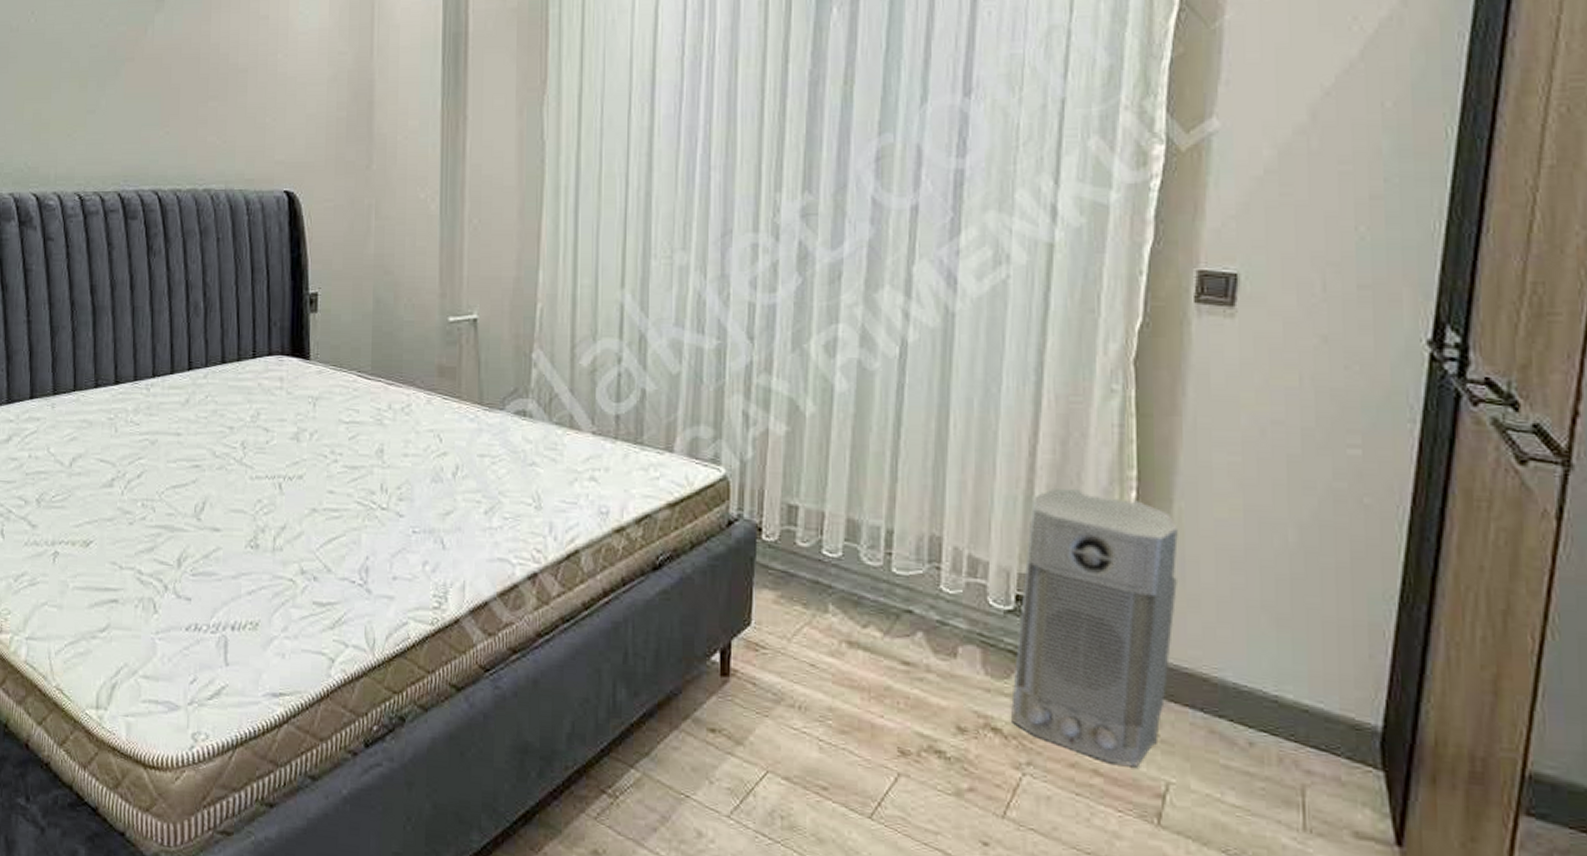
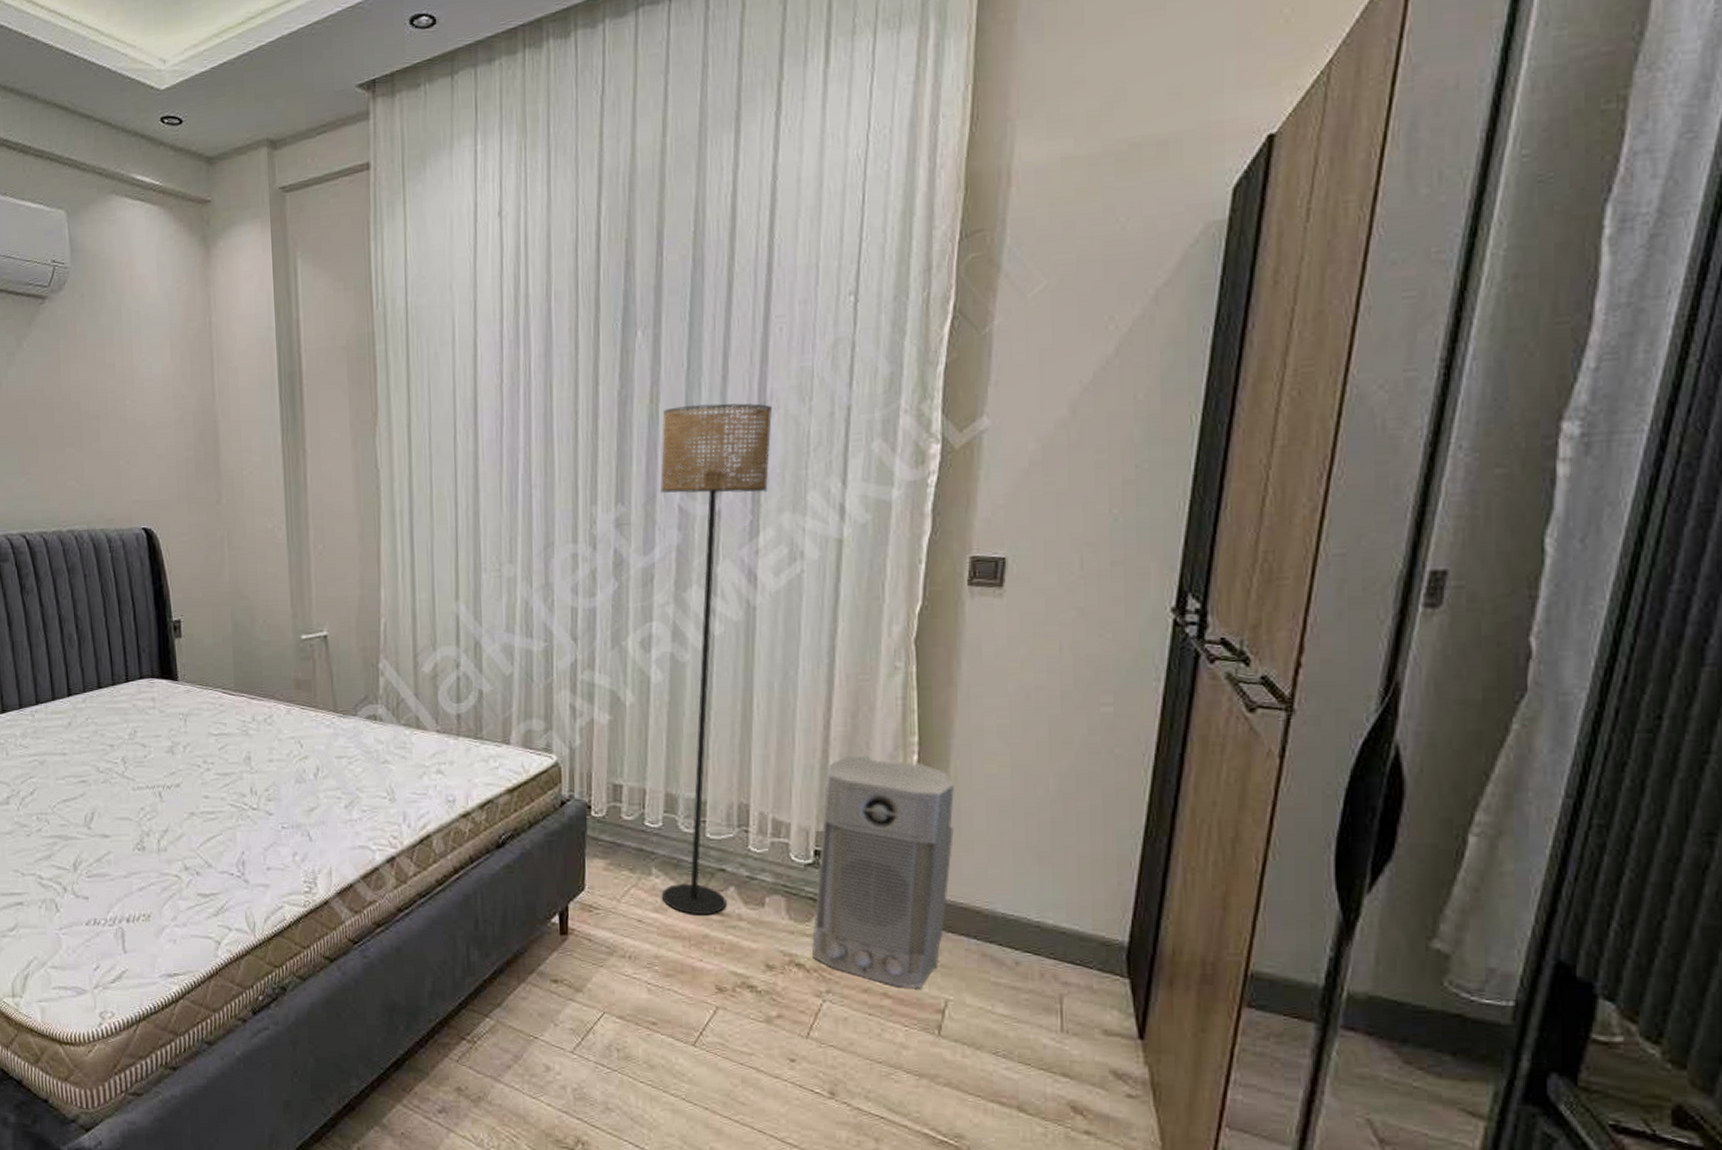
floor lamp: none [838,88,979,664] -> present [660,403,773,916]

